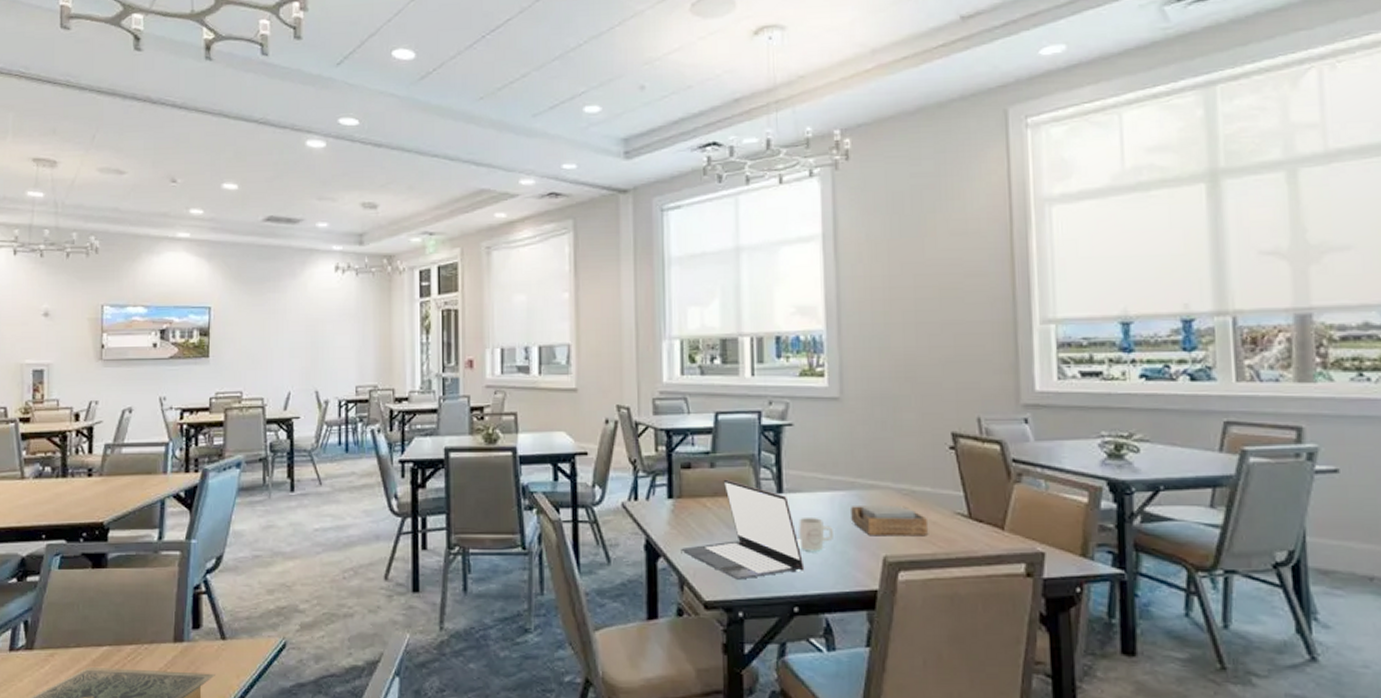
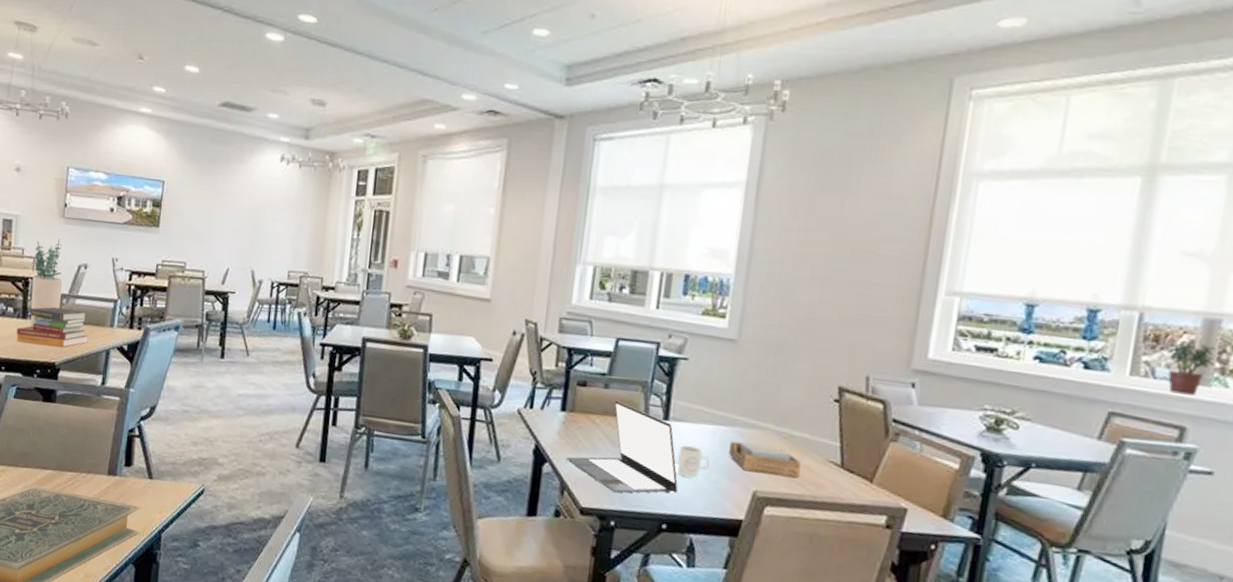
books: none [56,459,139,503] -> present [16,306,88,348]
vase: none [71,384,105,485] -> present [30,239,62,327]
potted plant: none [1267,338,1316,394] -> present [1167,341,1216,396]

